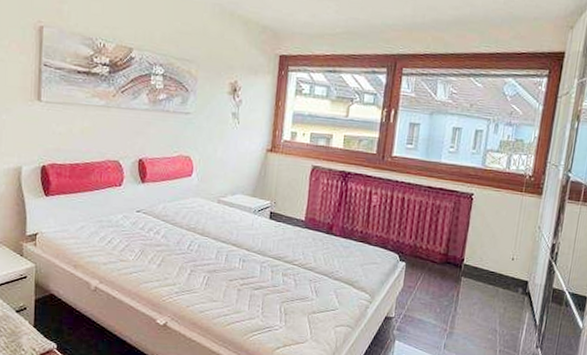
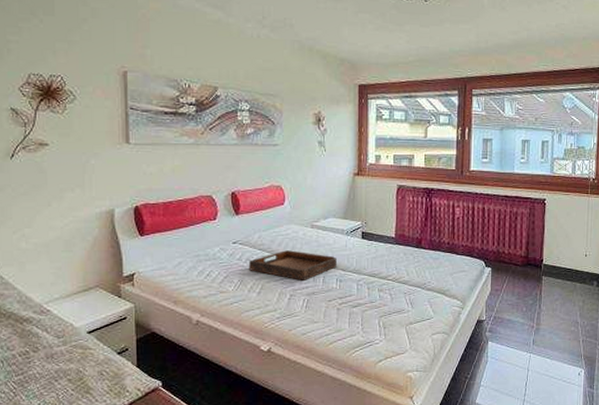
serving tray: none [151,224,242,257] -> present [249,250,337,281]

